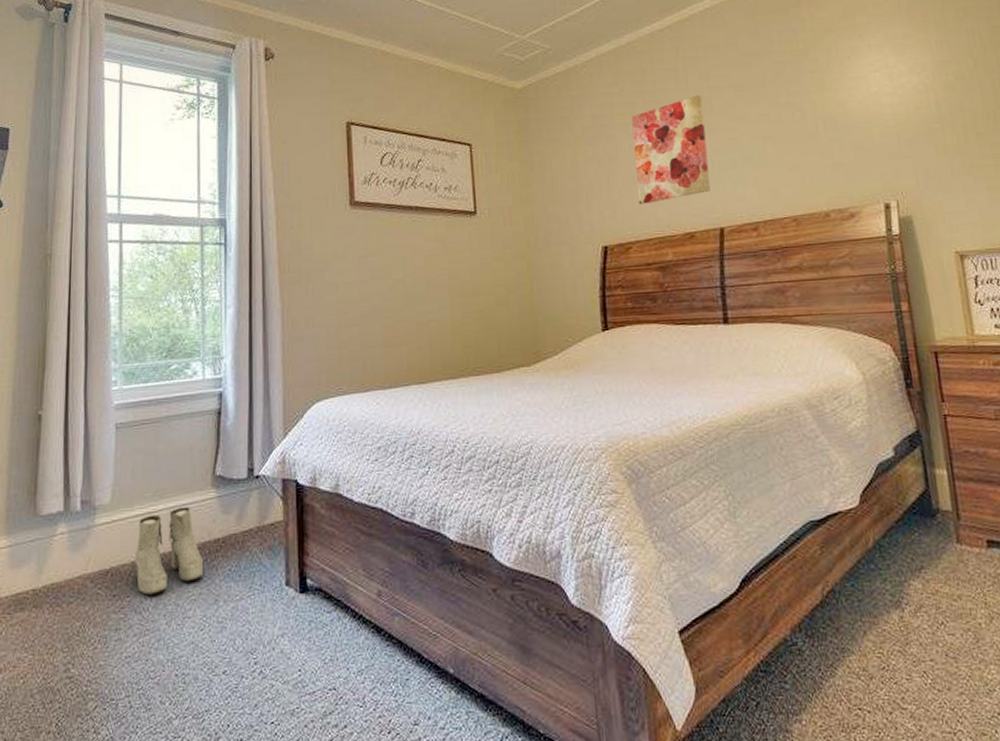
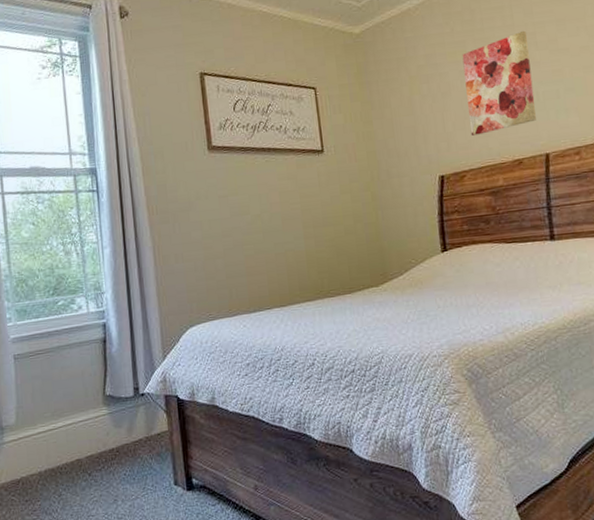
boots: present [135,506,204,595] -> none [41,423,103,499]

